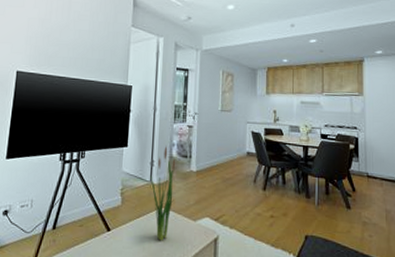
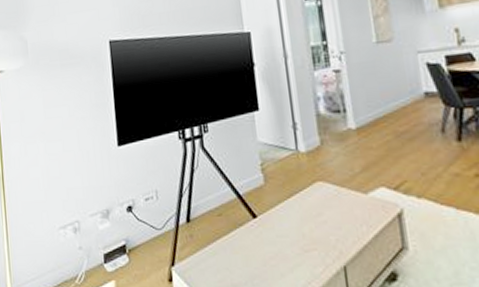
plant: present [150,145,176,241] -> none [295,100,334,224]

